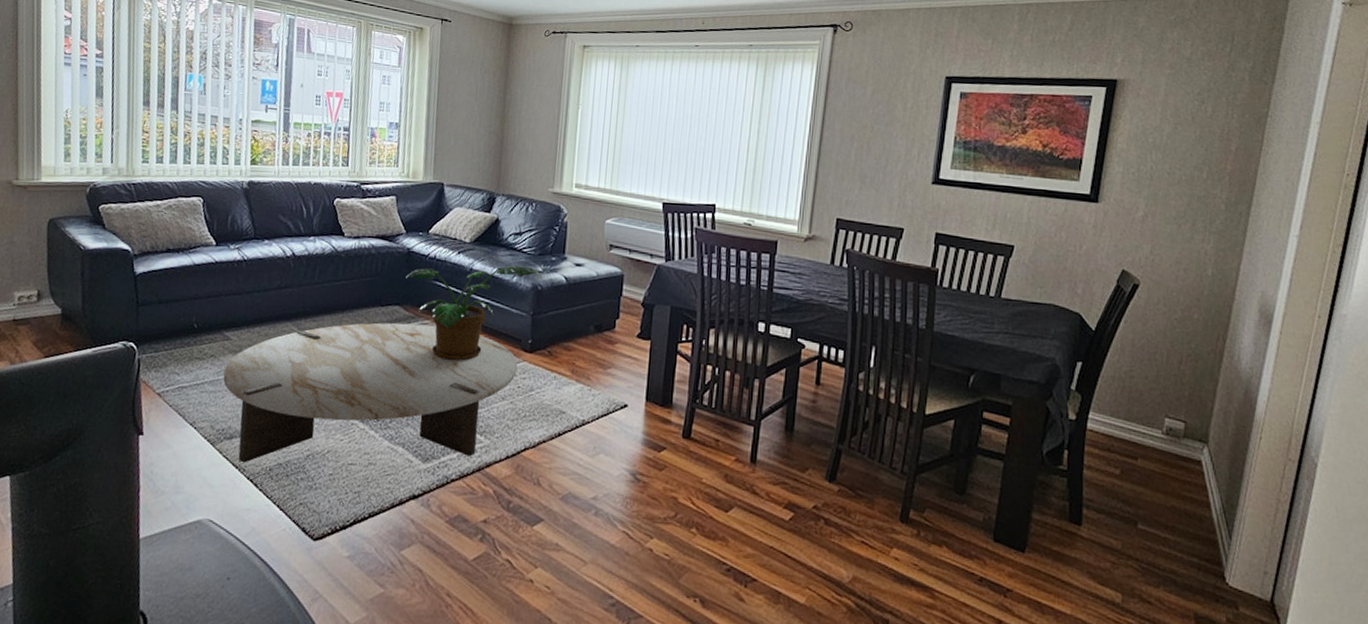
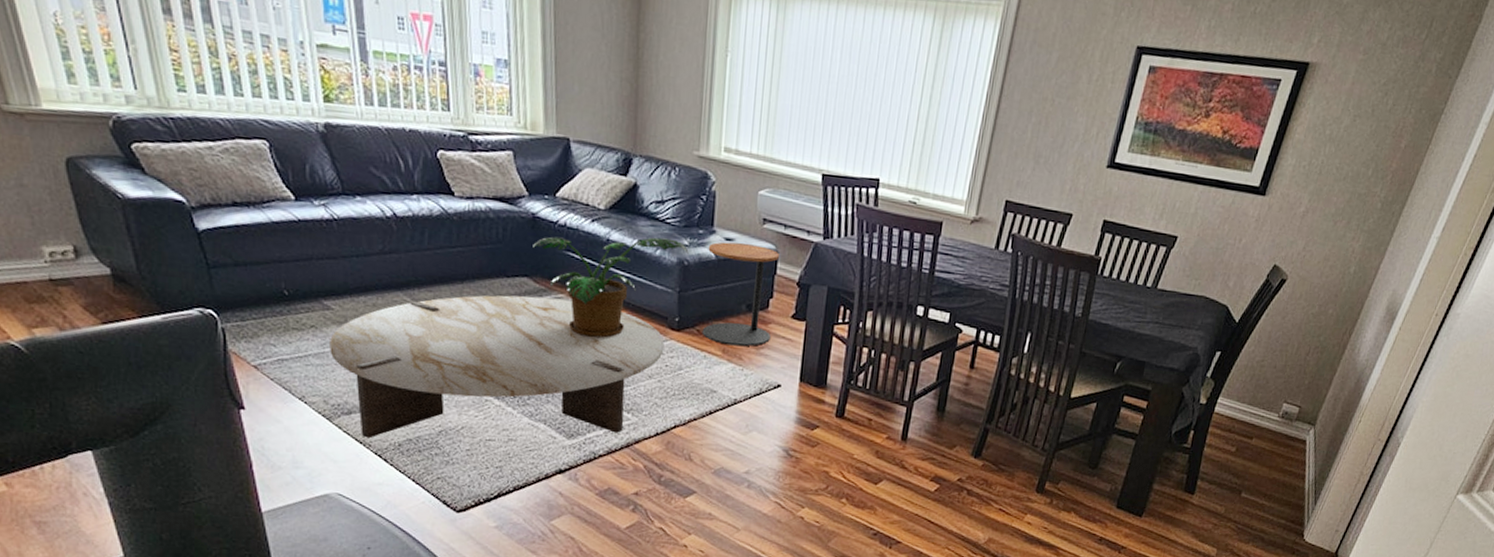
side table: none [552,267,625,367] -> present [702,242,779,347]

